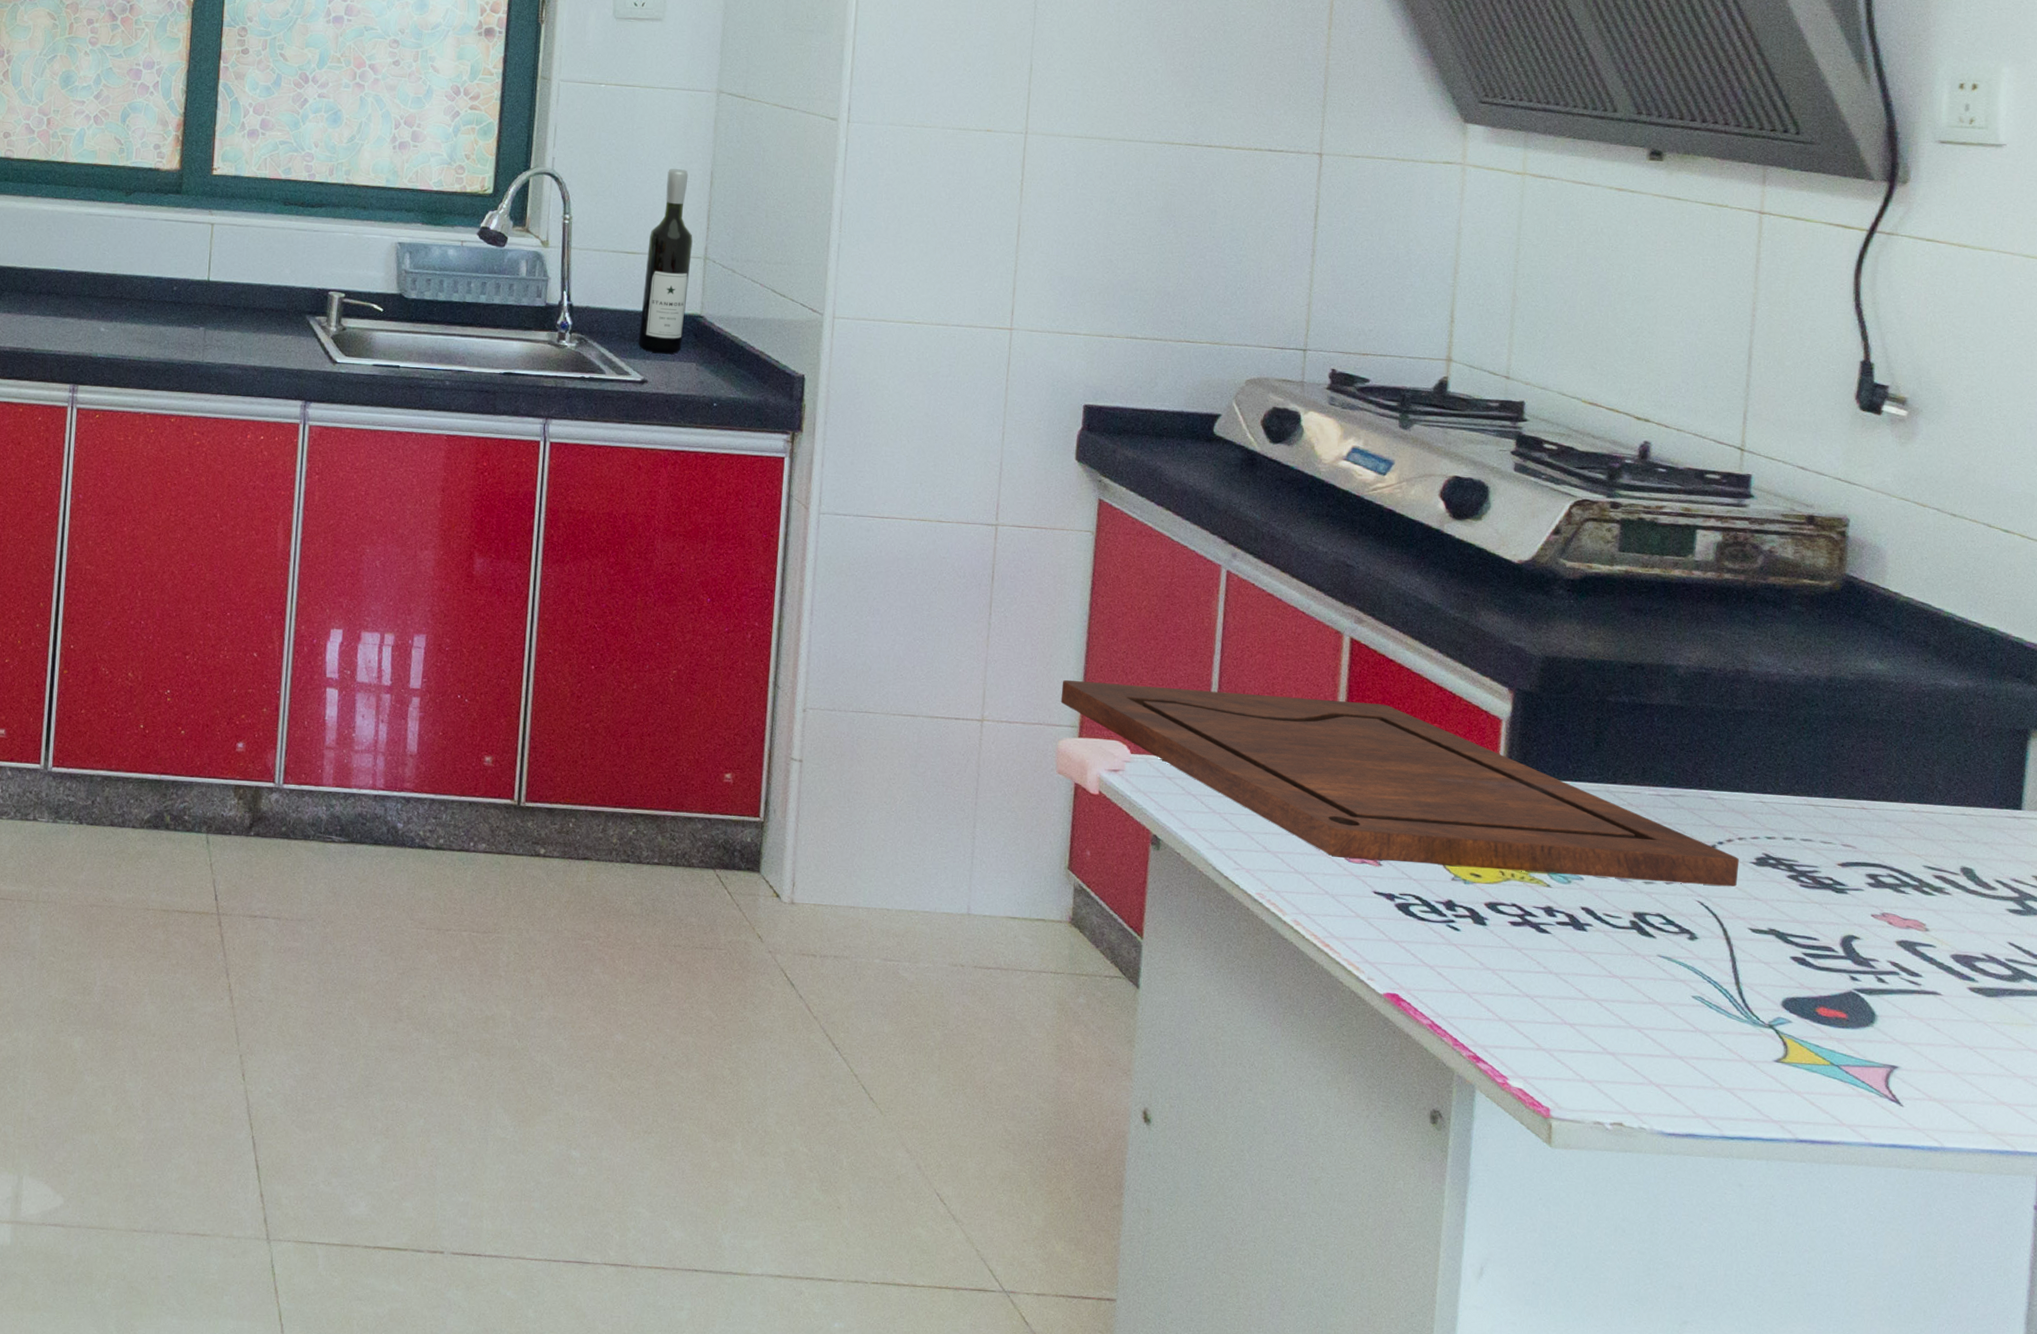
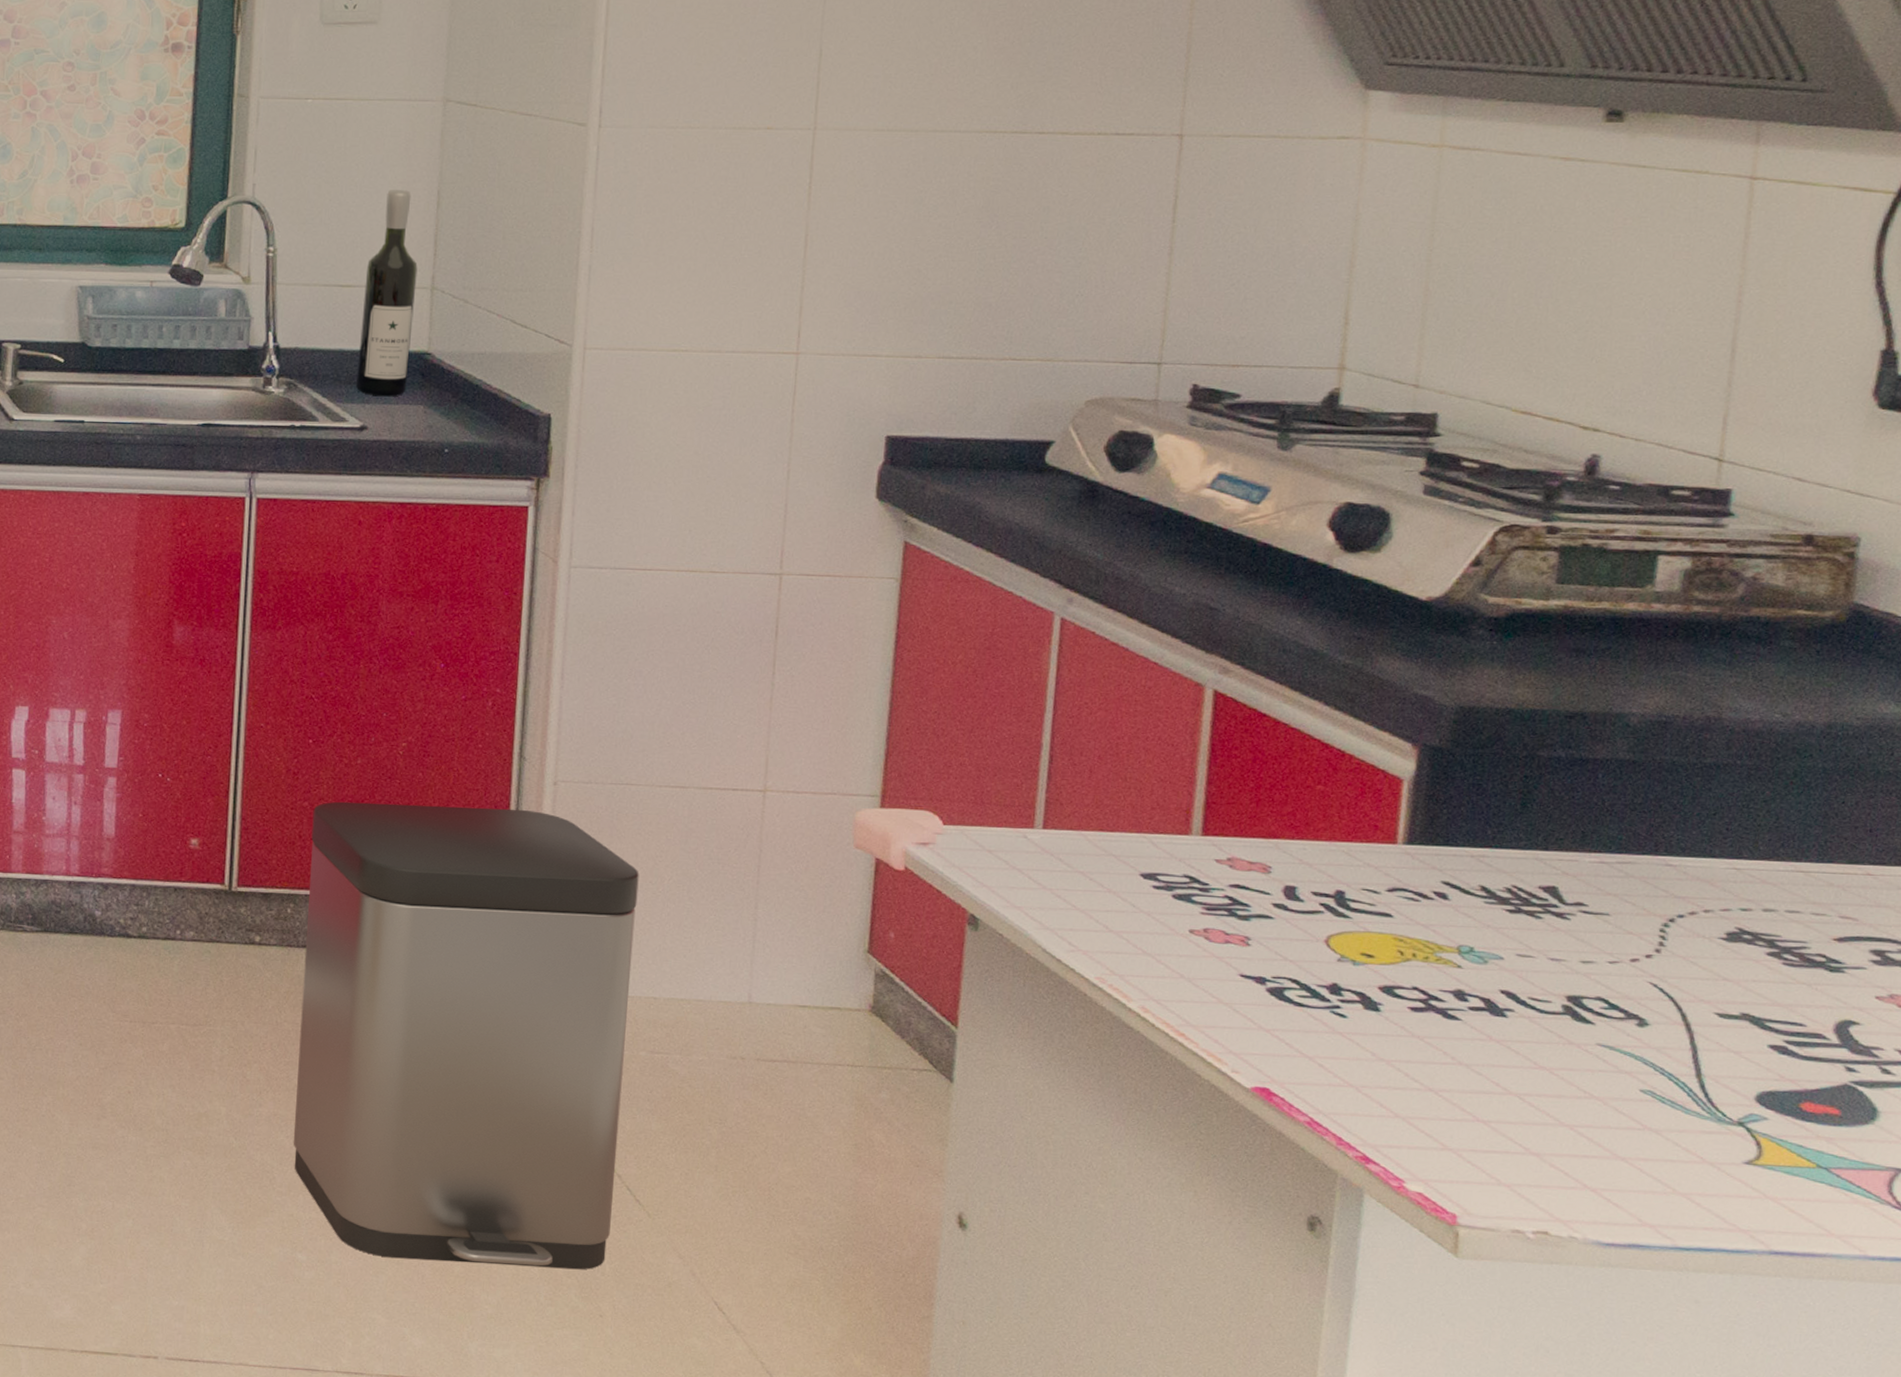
pedal bin: none [570,723,876,1164] -> present [293,801,639,1270]
cutting board: present [1060,679,1739,887] -> none [858,744,1704,966]

